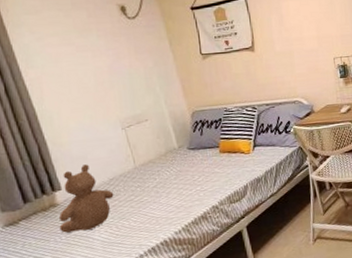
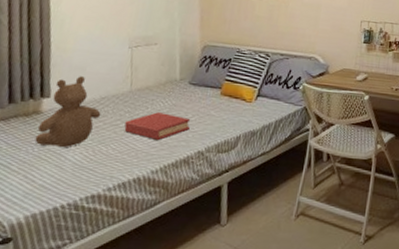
hardback book: none [139,179,200,206] -> present [124,112,191,140]

